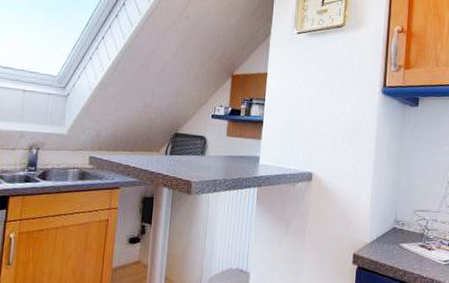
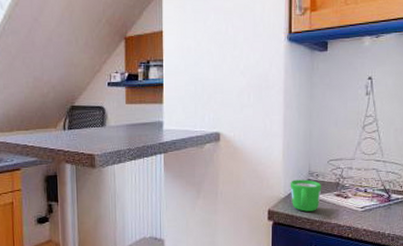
mug: none [376,226,407,260] -> present [290,179,322,212]

